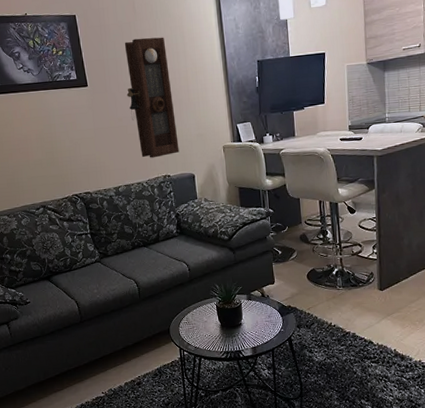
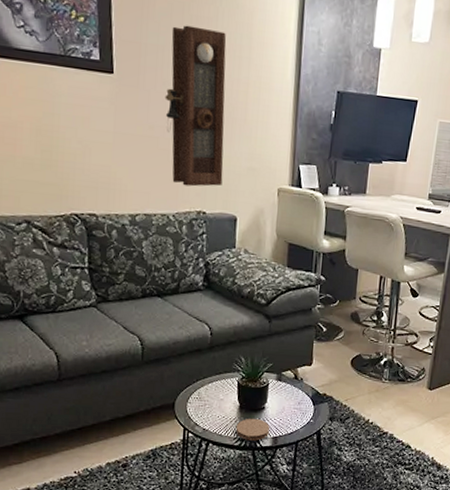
coaster: none [220,333,248,353] -> present [235,418,270,441]

